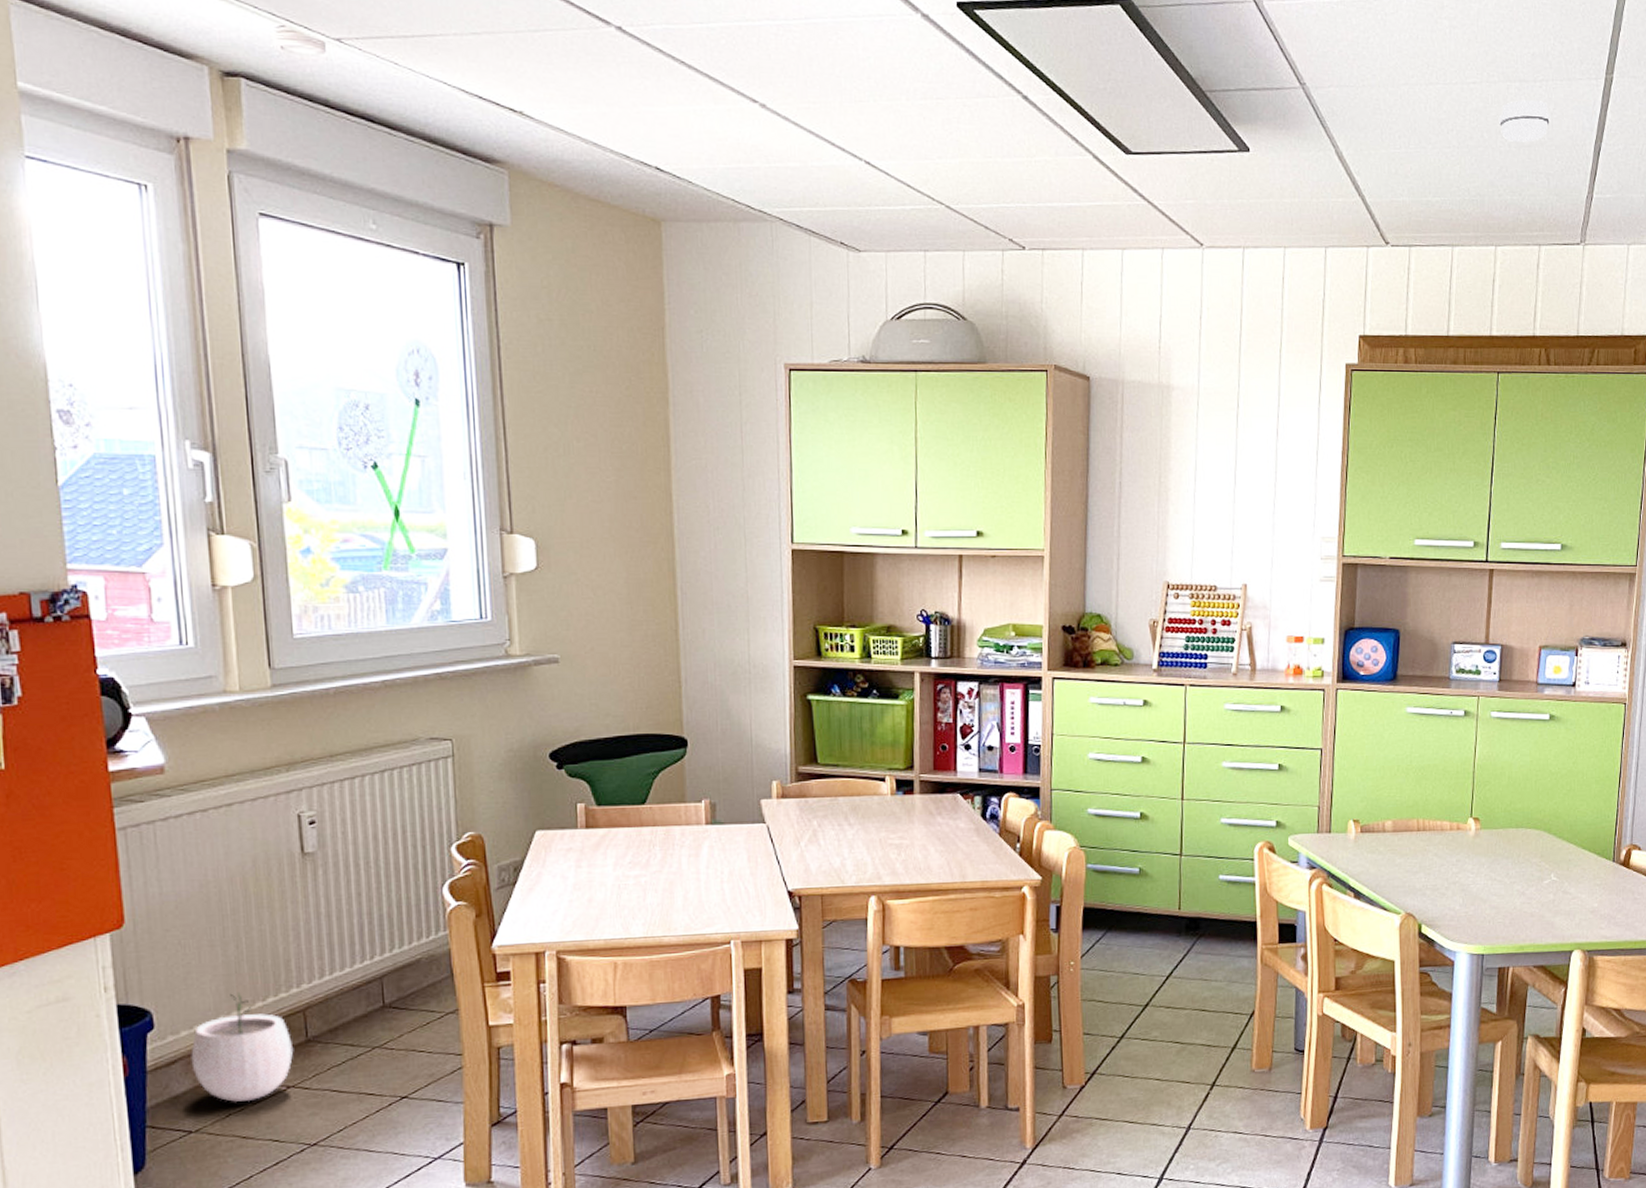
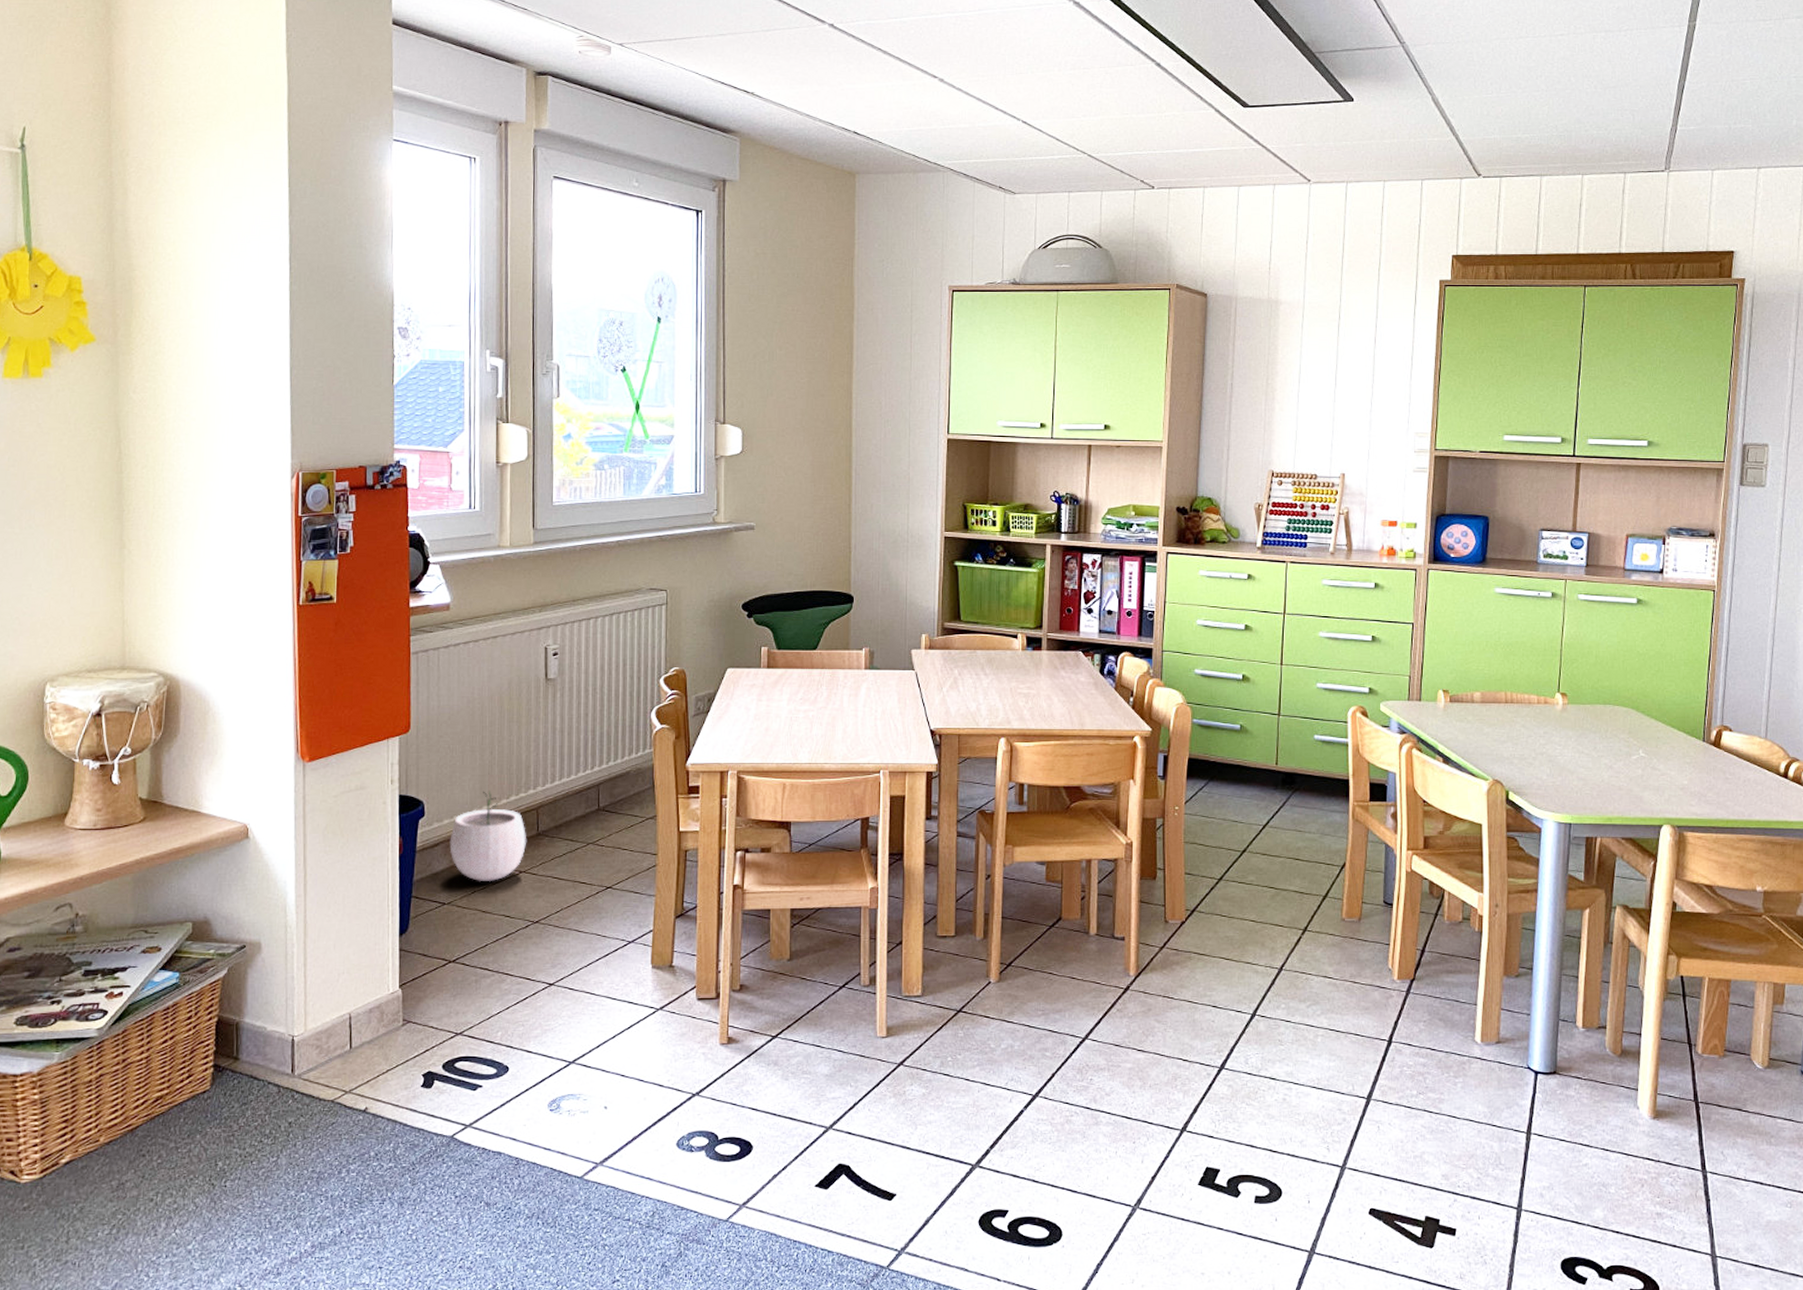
smoke detector: present [1498,100,1551,142] -> none [1585,47,1635,84]

